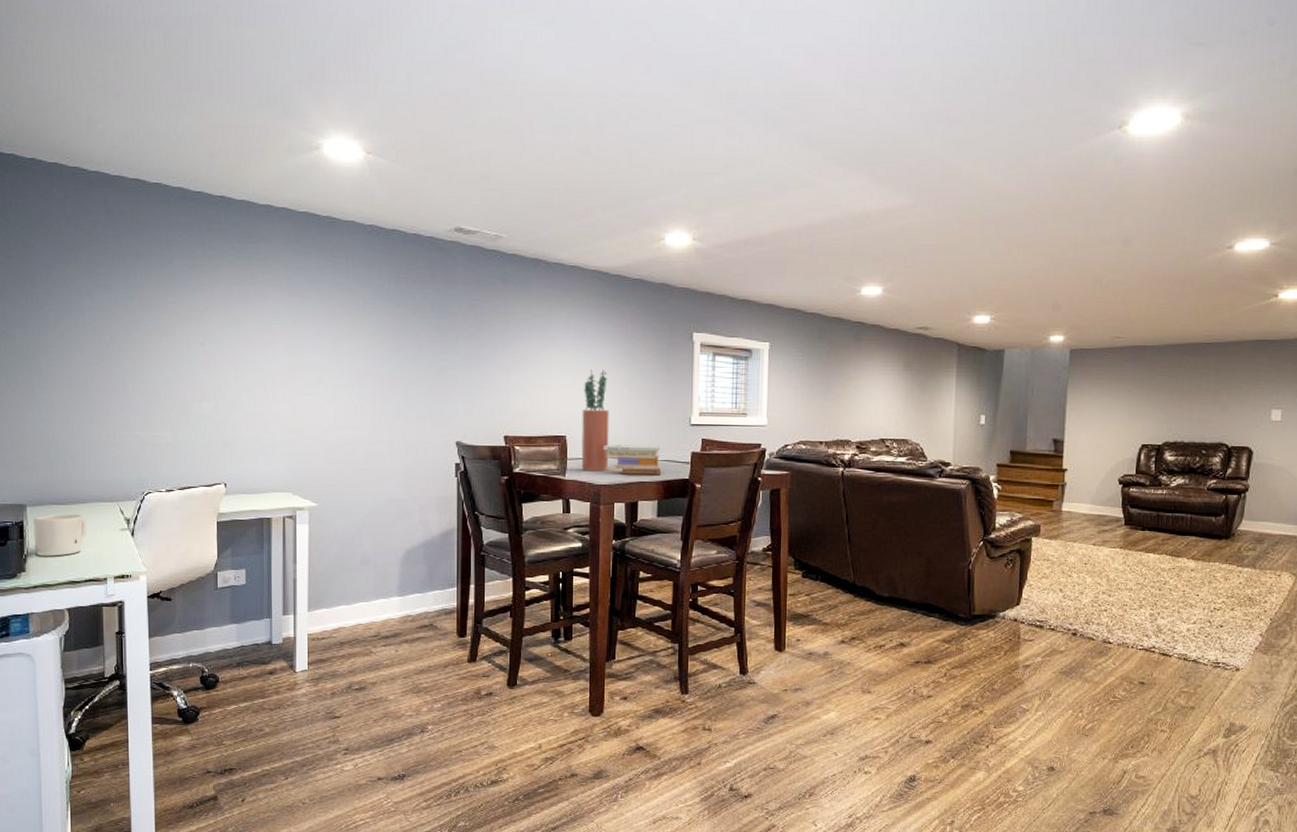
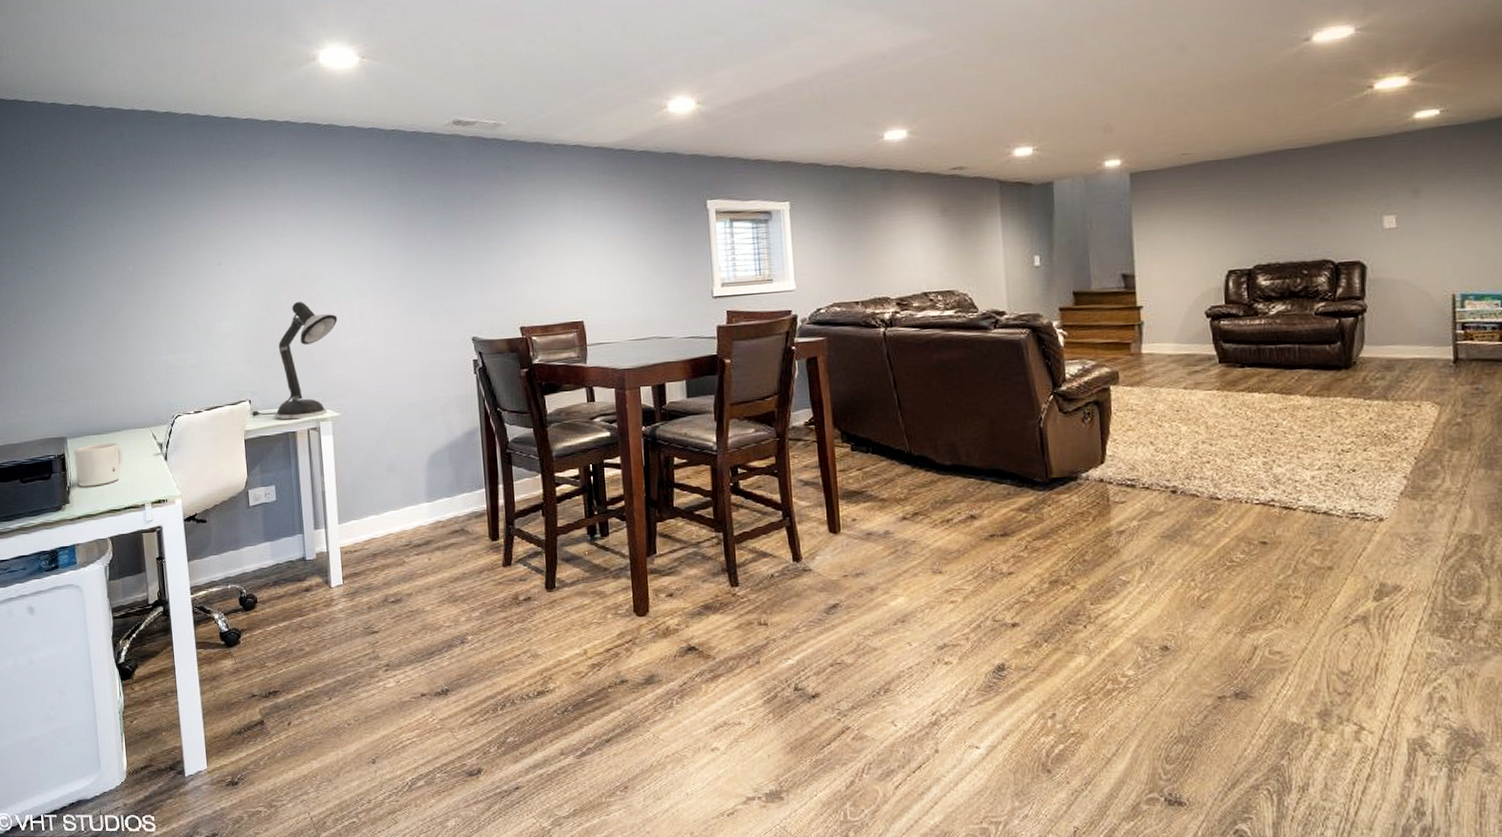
desk lamp: none [224,389,322,506] -> present [249,301,338,420]
vase: present [581,369,610,472] -> none [597,248,631,356]
books: present [604,444,661,475] -> none [624,322,686,356]

